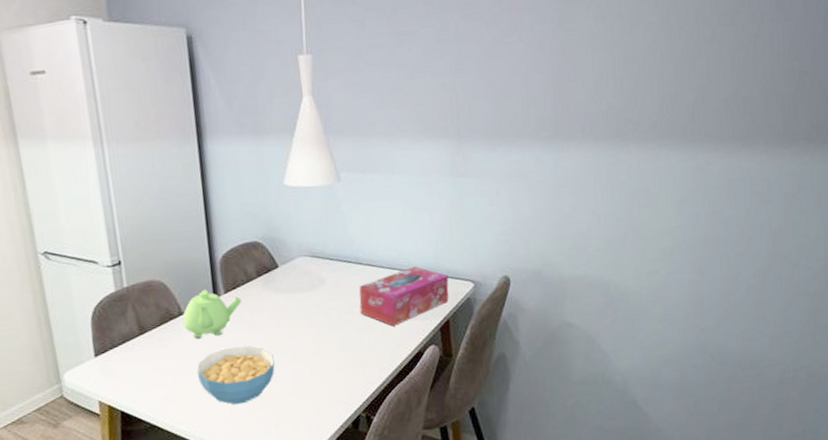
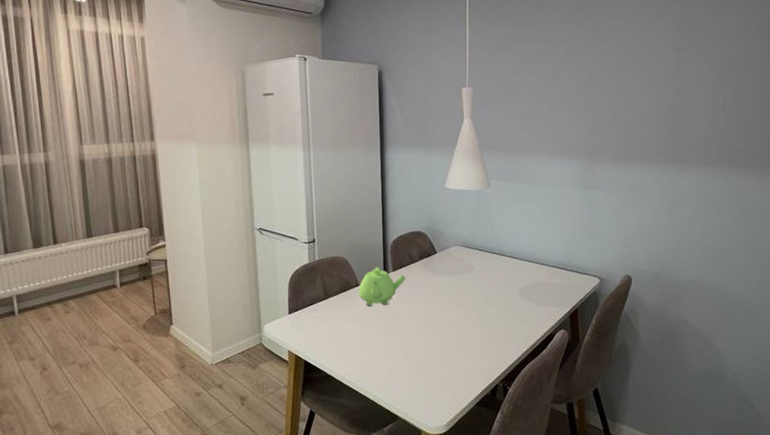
cereal bowl: present [197,345,275,405] -> none [366,315,429,365]
tissue box: present [359,266,449,326] -> none [501,261,578,310]

